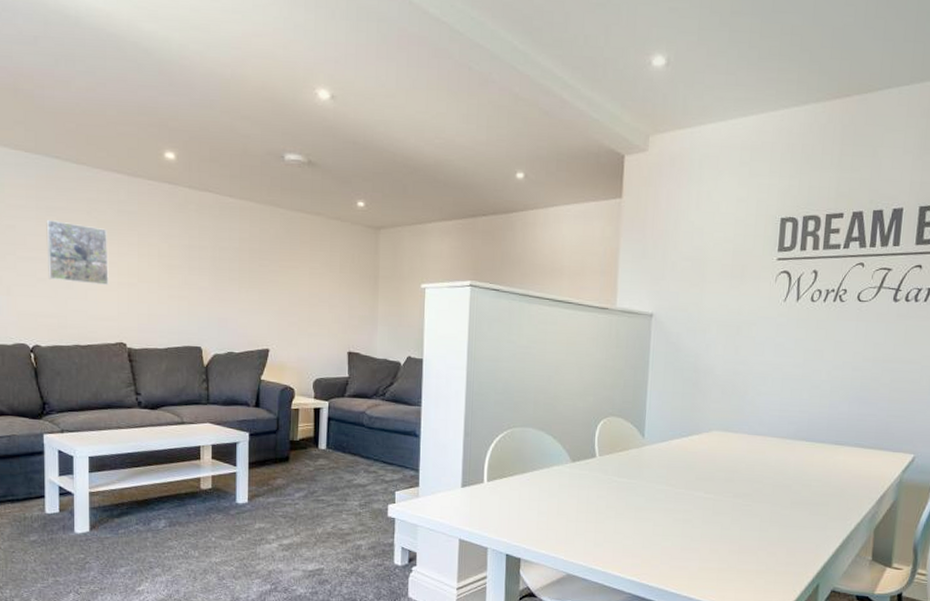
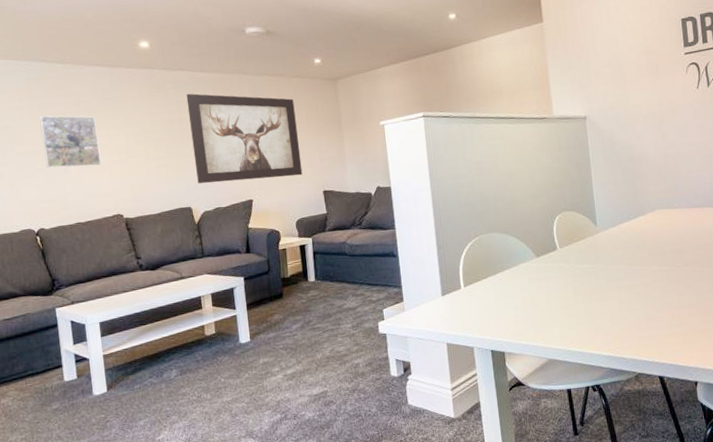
wall art: none [210,219,329,331] -> present [186,93,303,184]

